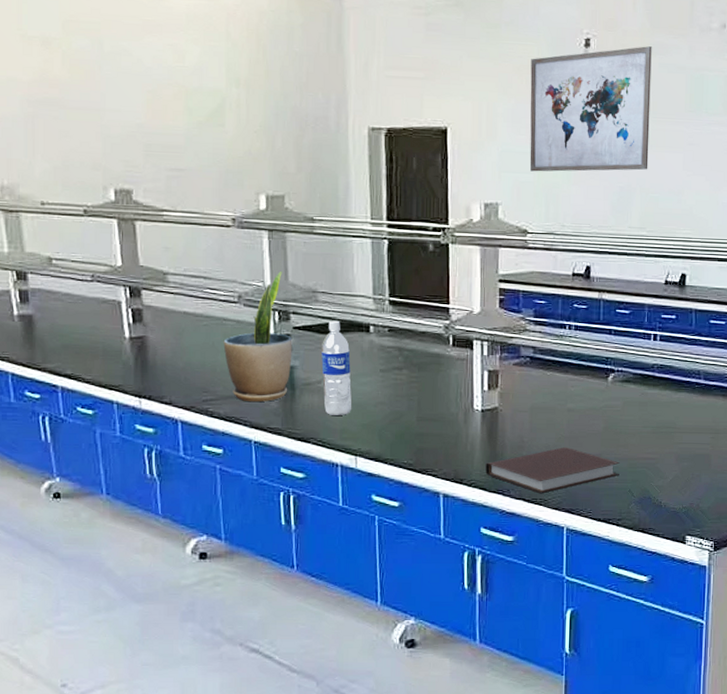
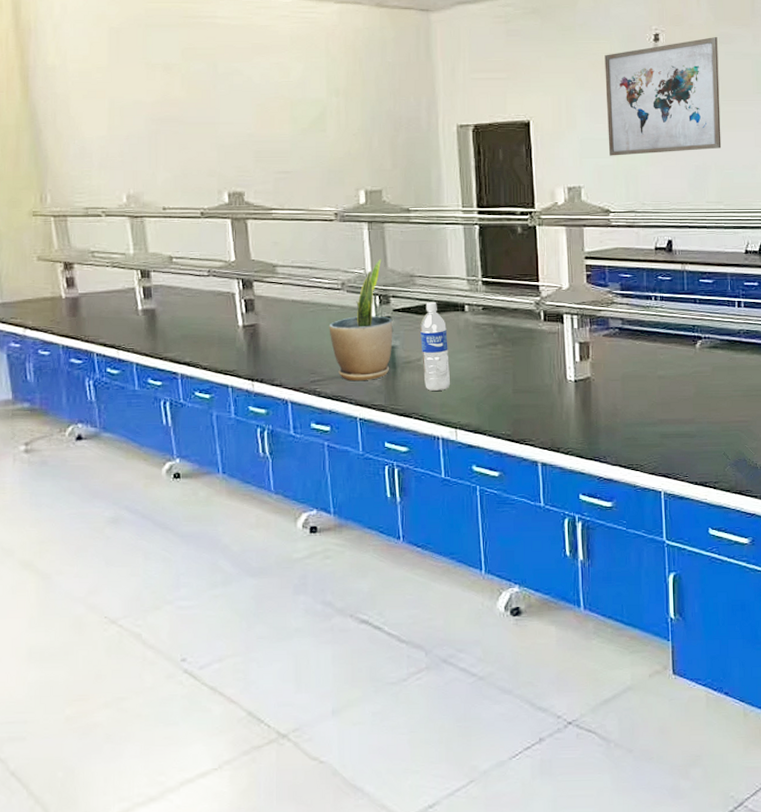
notebook: present [485,447,620,494] -> none [581,413,713,460]

